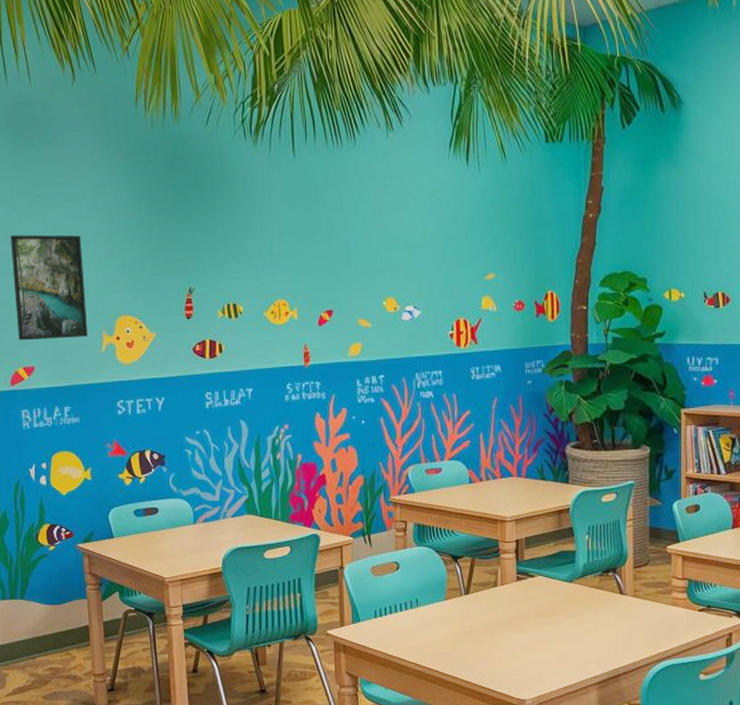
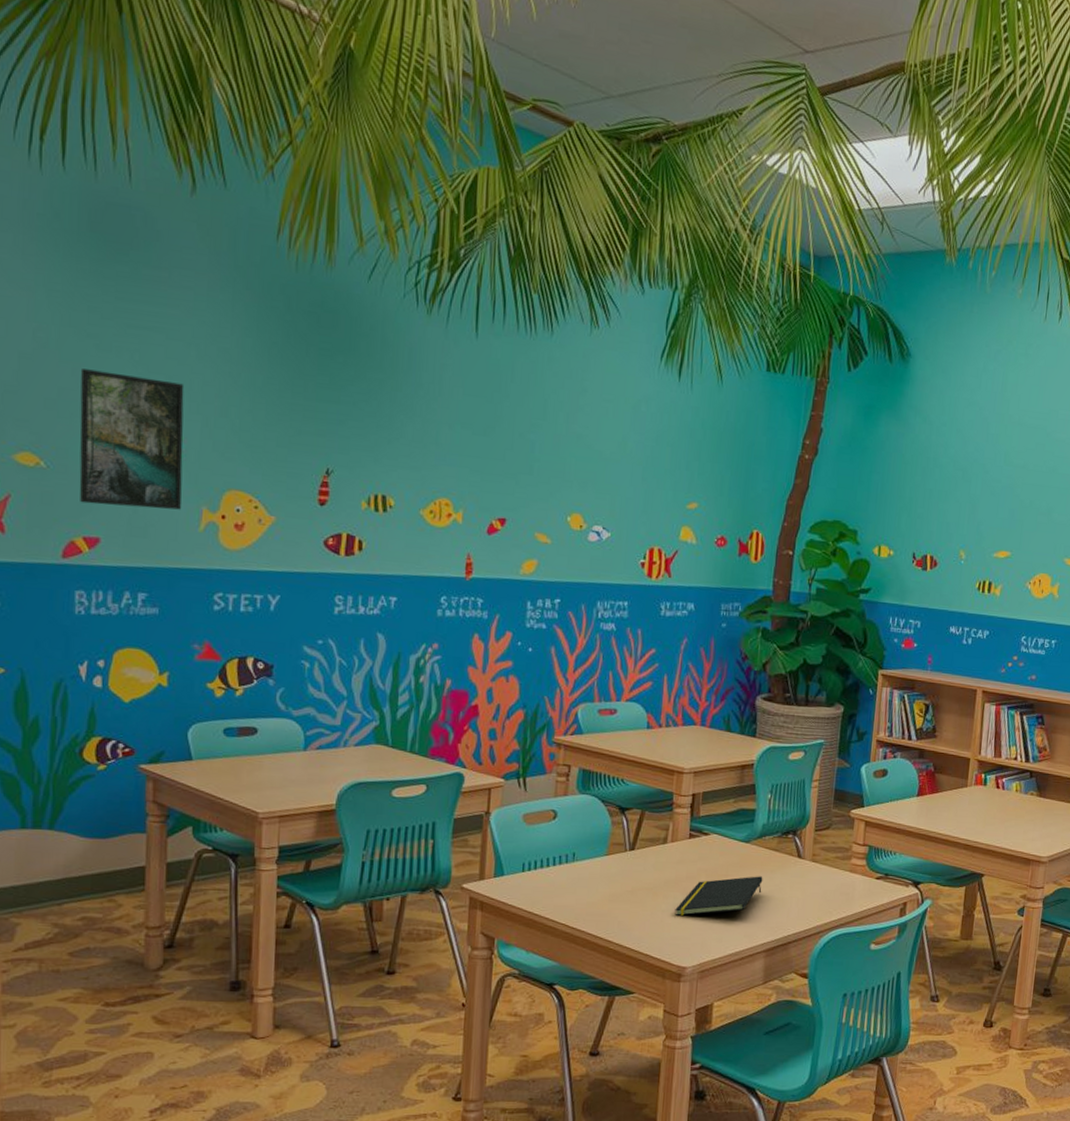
notepad: none [510,613,589,653] -> present [675,876,763,917]

